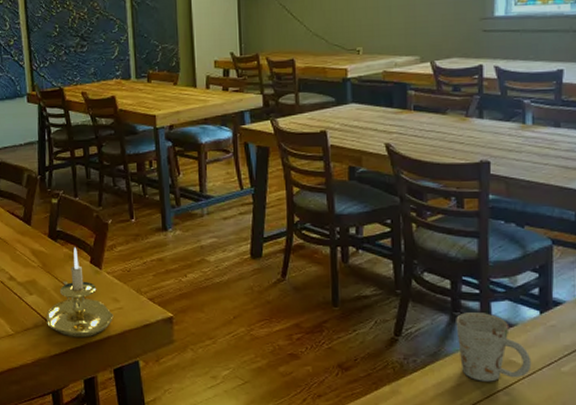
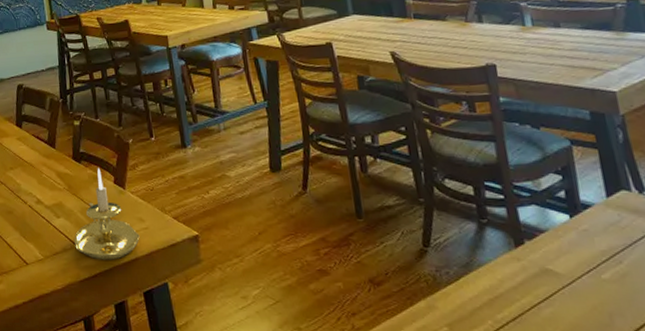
mug: present [456,312,532,382] -> none [484,219,570,293]

